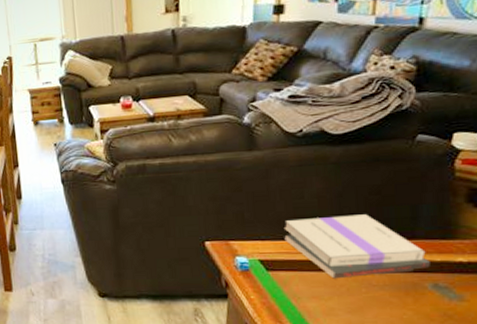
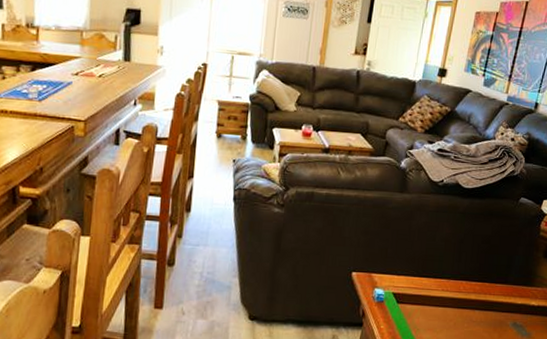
books: present [283,214,432,279] -> none [415,258,515,314]

